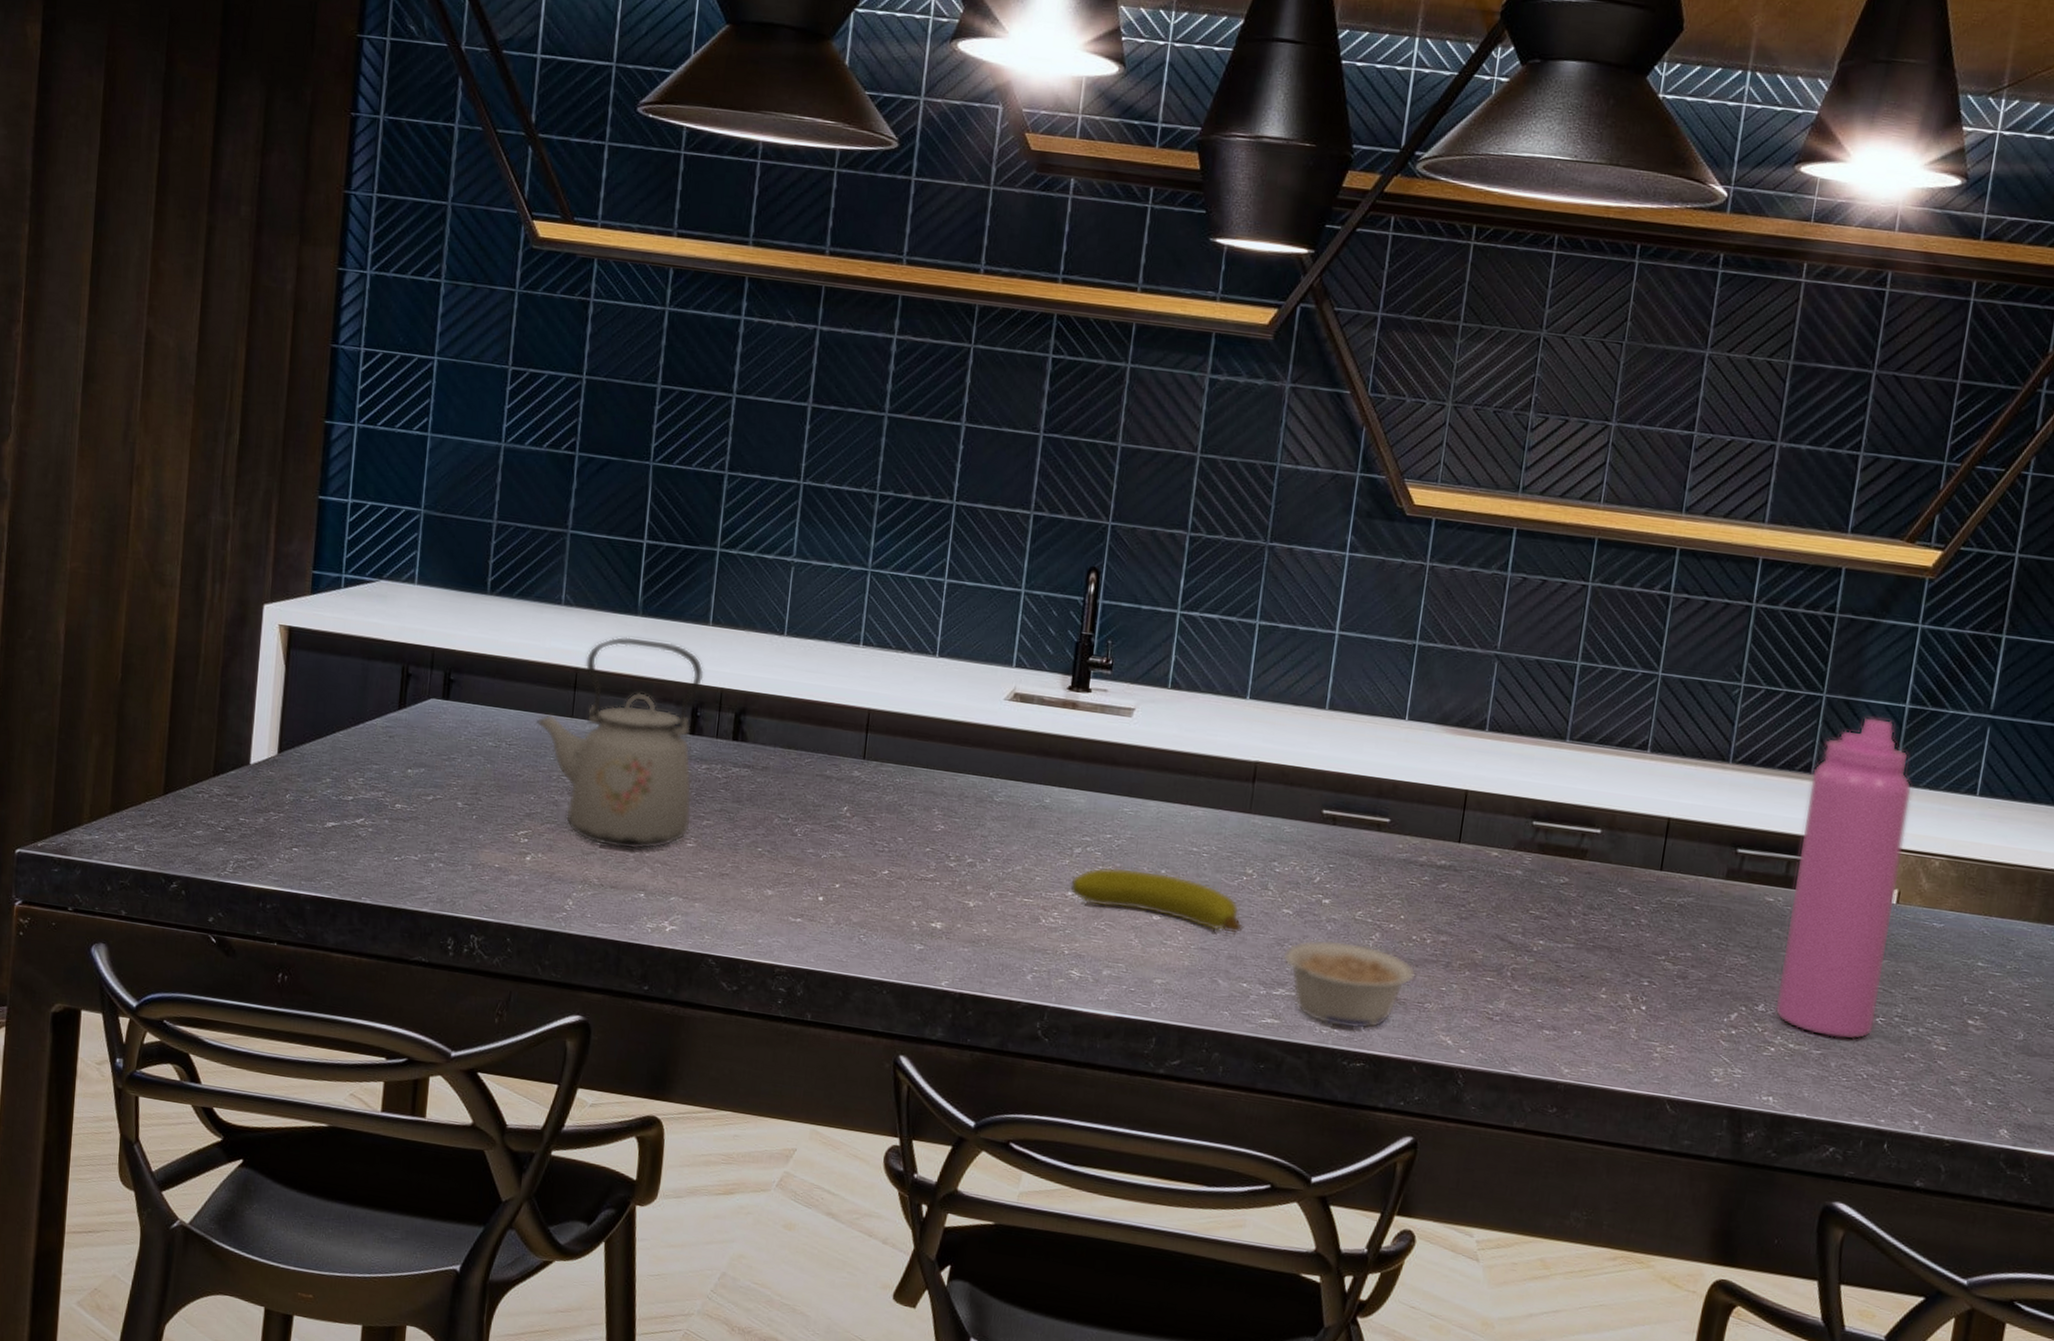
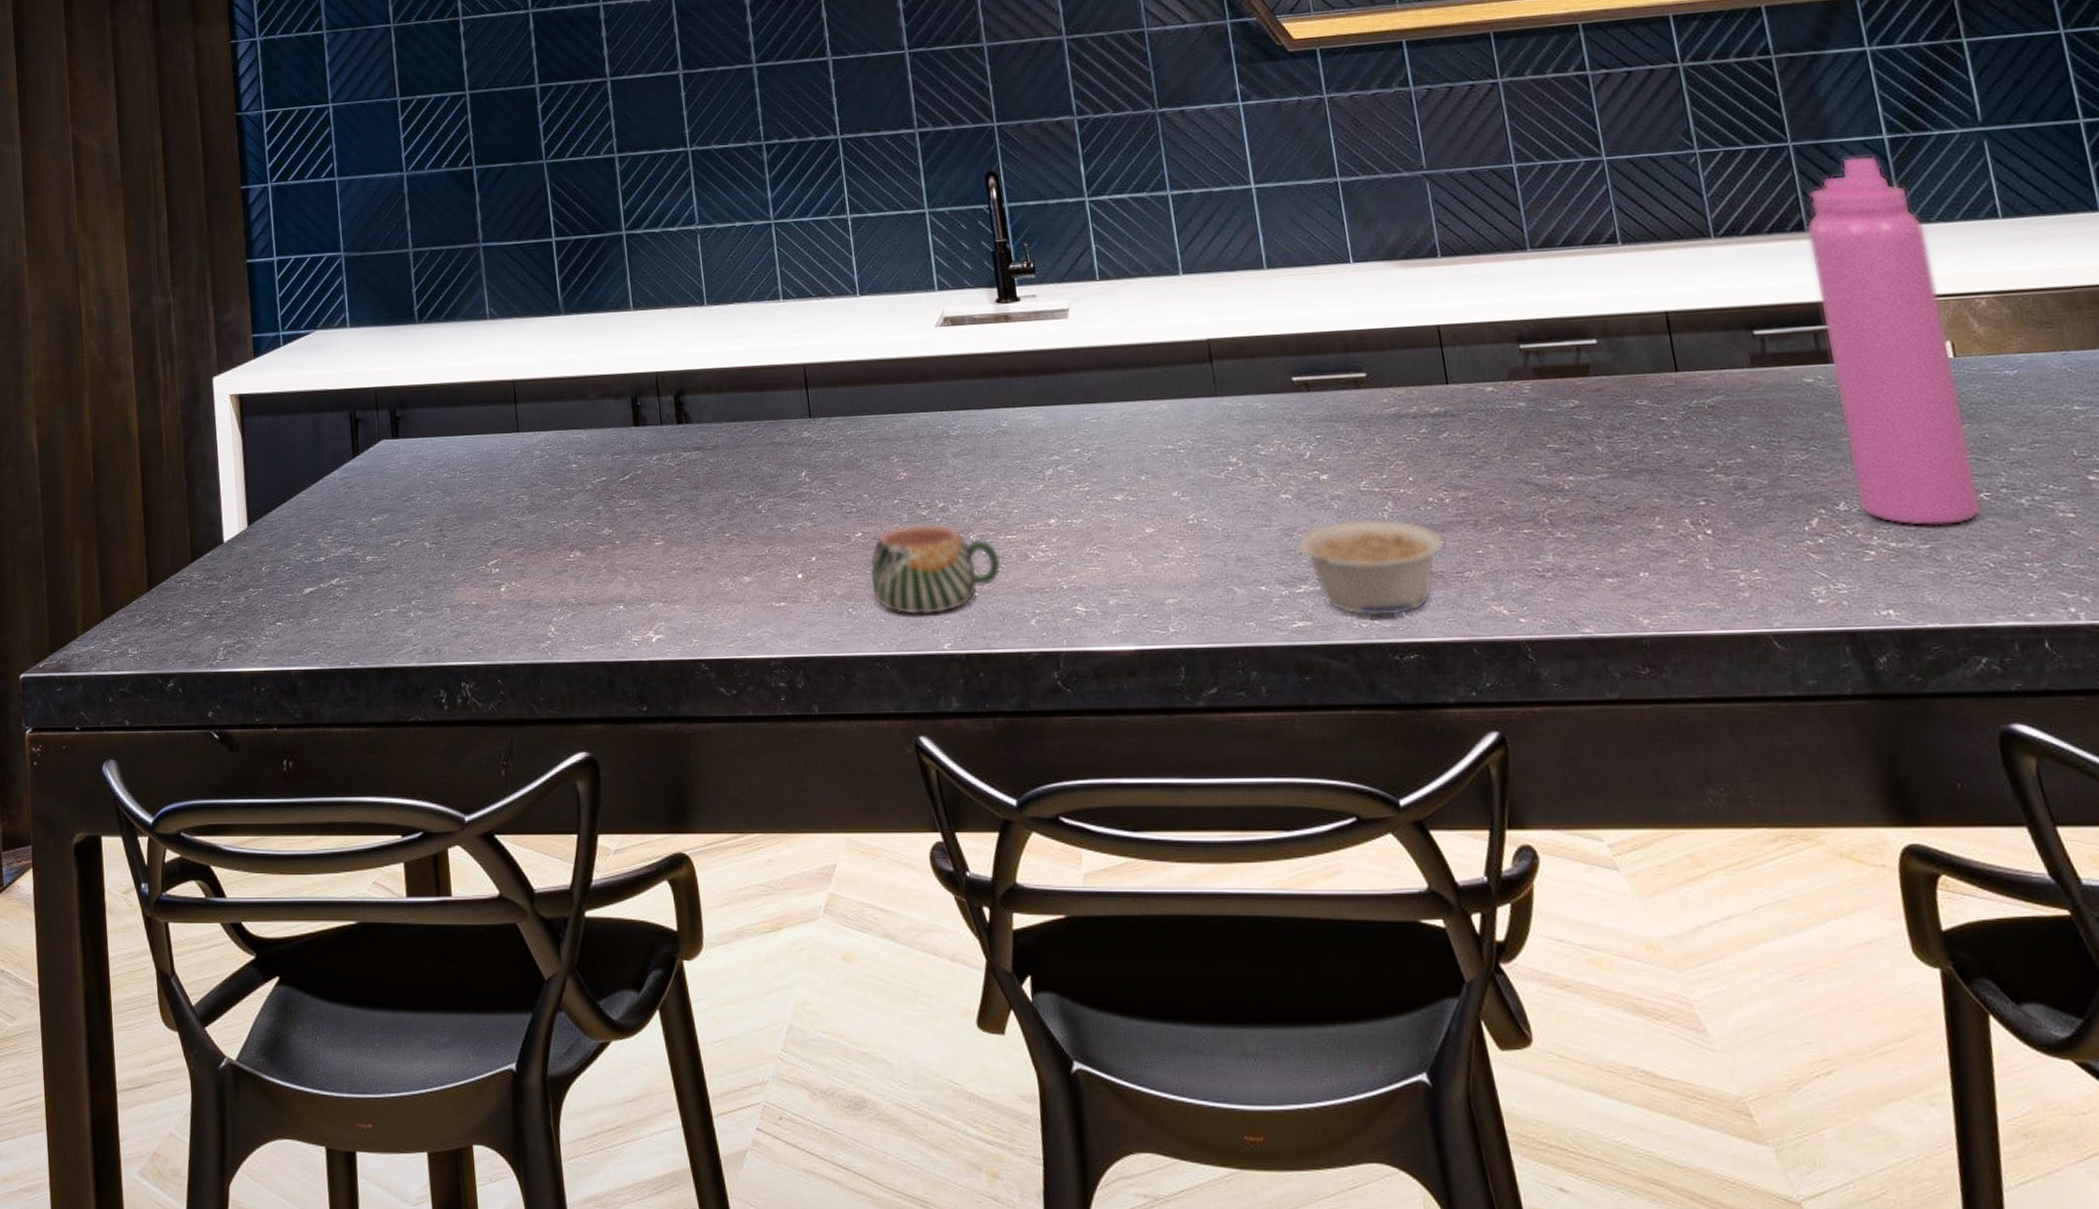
kettle: present [536,636,704,850] -> none [484,335,654,562]
mug: none [886,871,1014,955] -> present [869,523,1002,616]
fruit: present [1069,867,1243,934] -> none [1049,479,1244,533]

